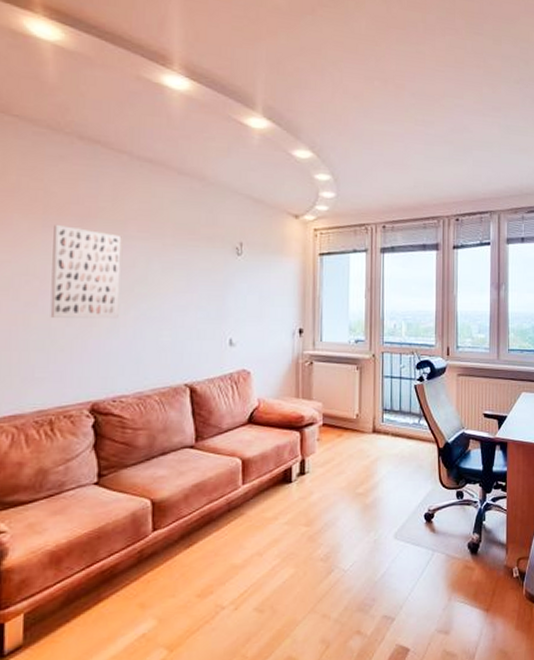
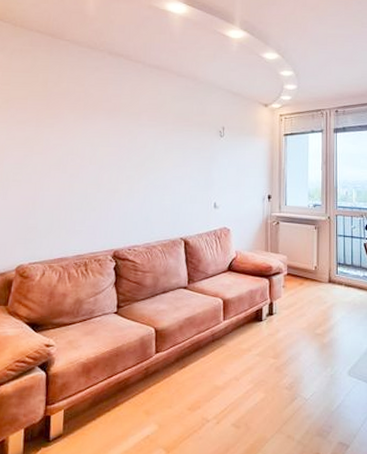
wall art: present [50,224,122,319] -> none [87,116,137,187]

